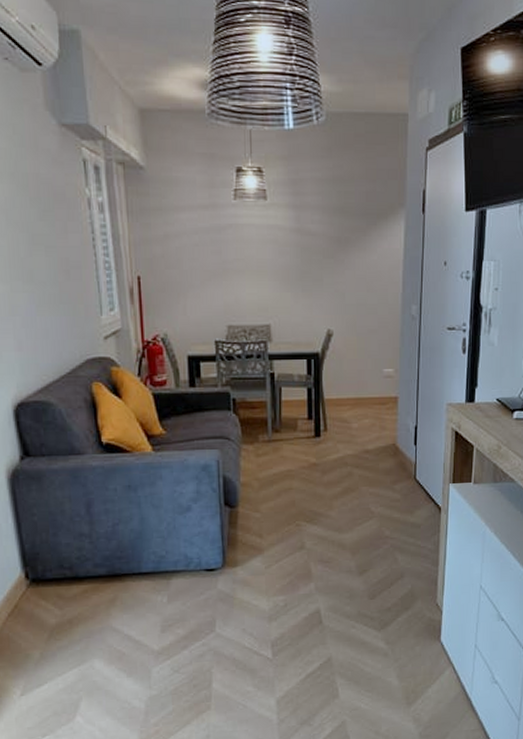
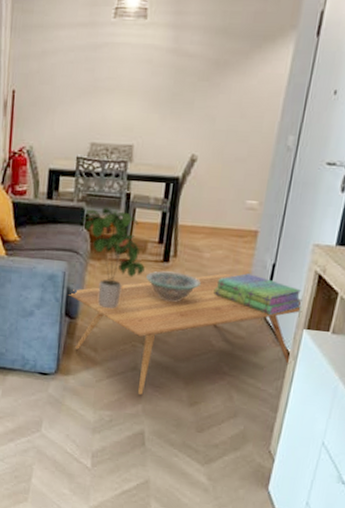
coffee table: none [225,440,446,573] -> present [68,273,302,394]
potted plant: none [228,389,298,492] -> present [81,207,145,309]
decorative bowl: none [301,446,353,475] -> present [146,271,201,302]
stack of books: none [366,438,445,474] -> present [213,273,302,315]

